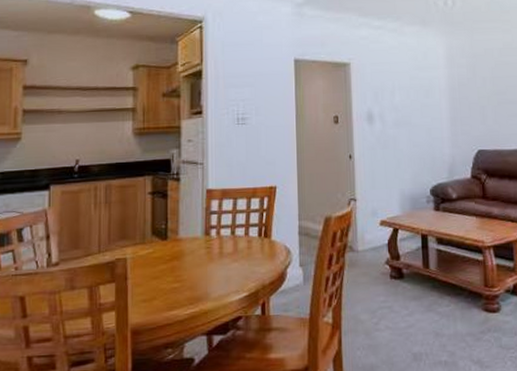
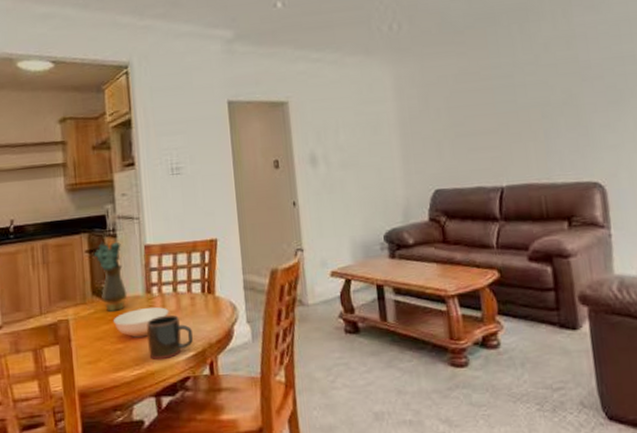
vase: none [156,183,187,252] -> present [93,240,128,312]
bowl: none [170,249,226,278] -> present [113,307,169,338]
mug: none [202,256,247,299] -> present [146,314,193,359]

